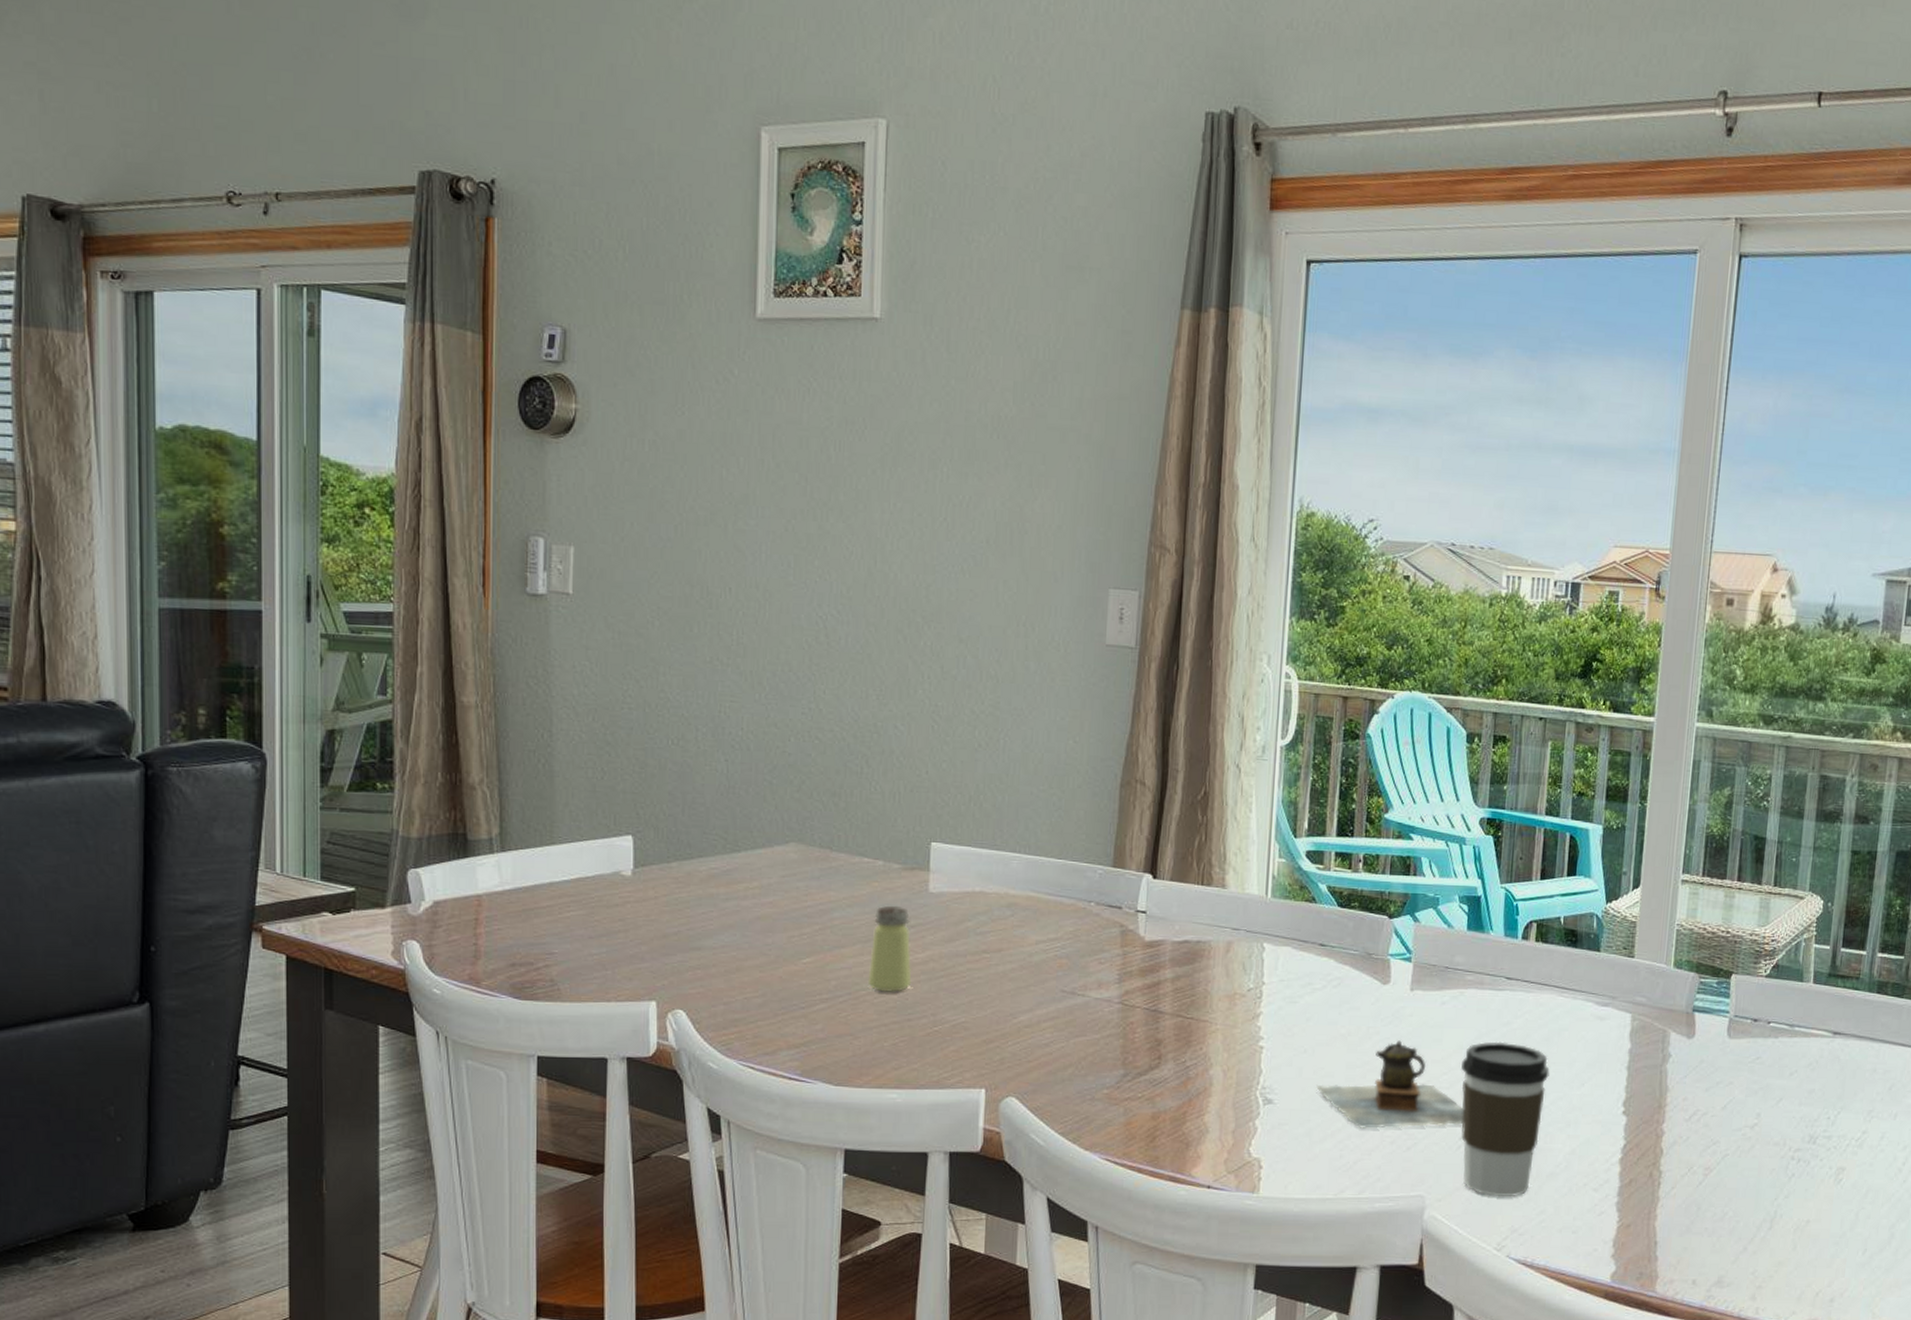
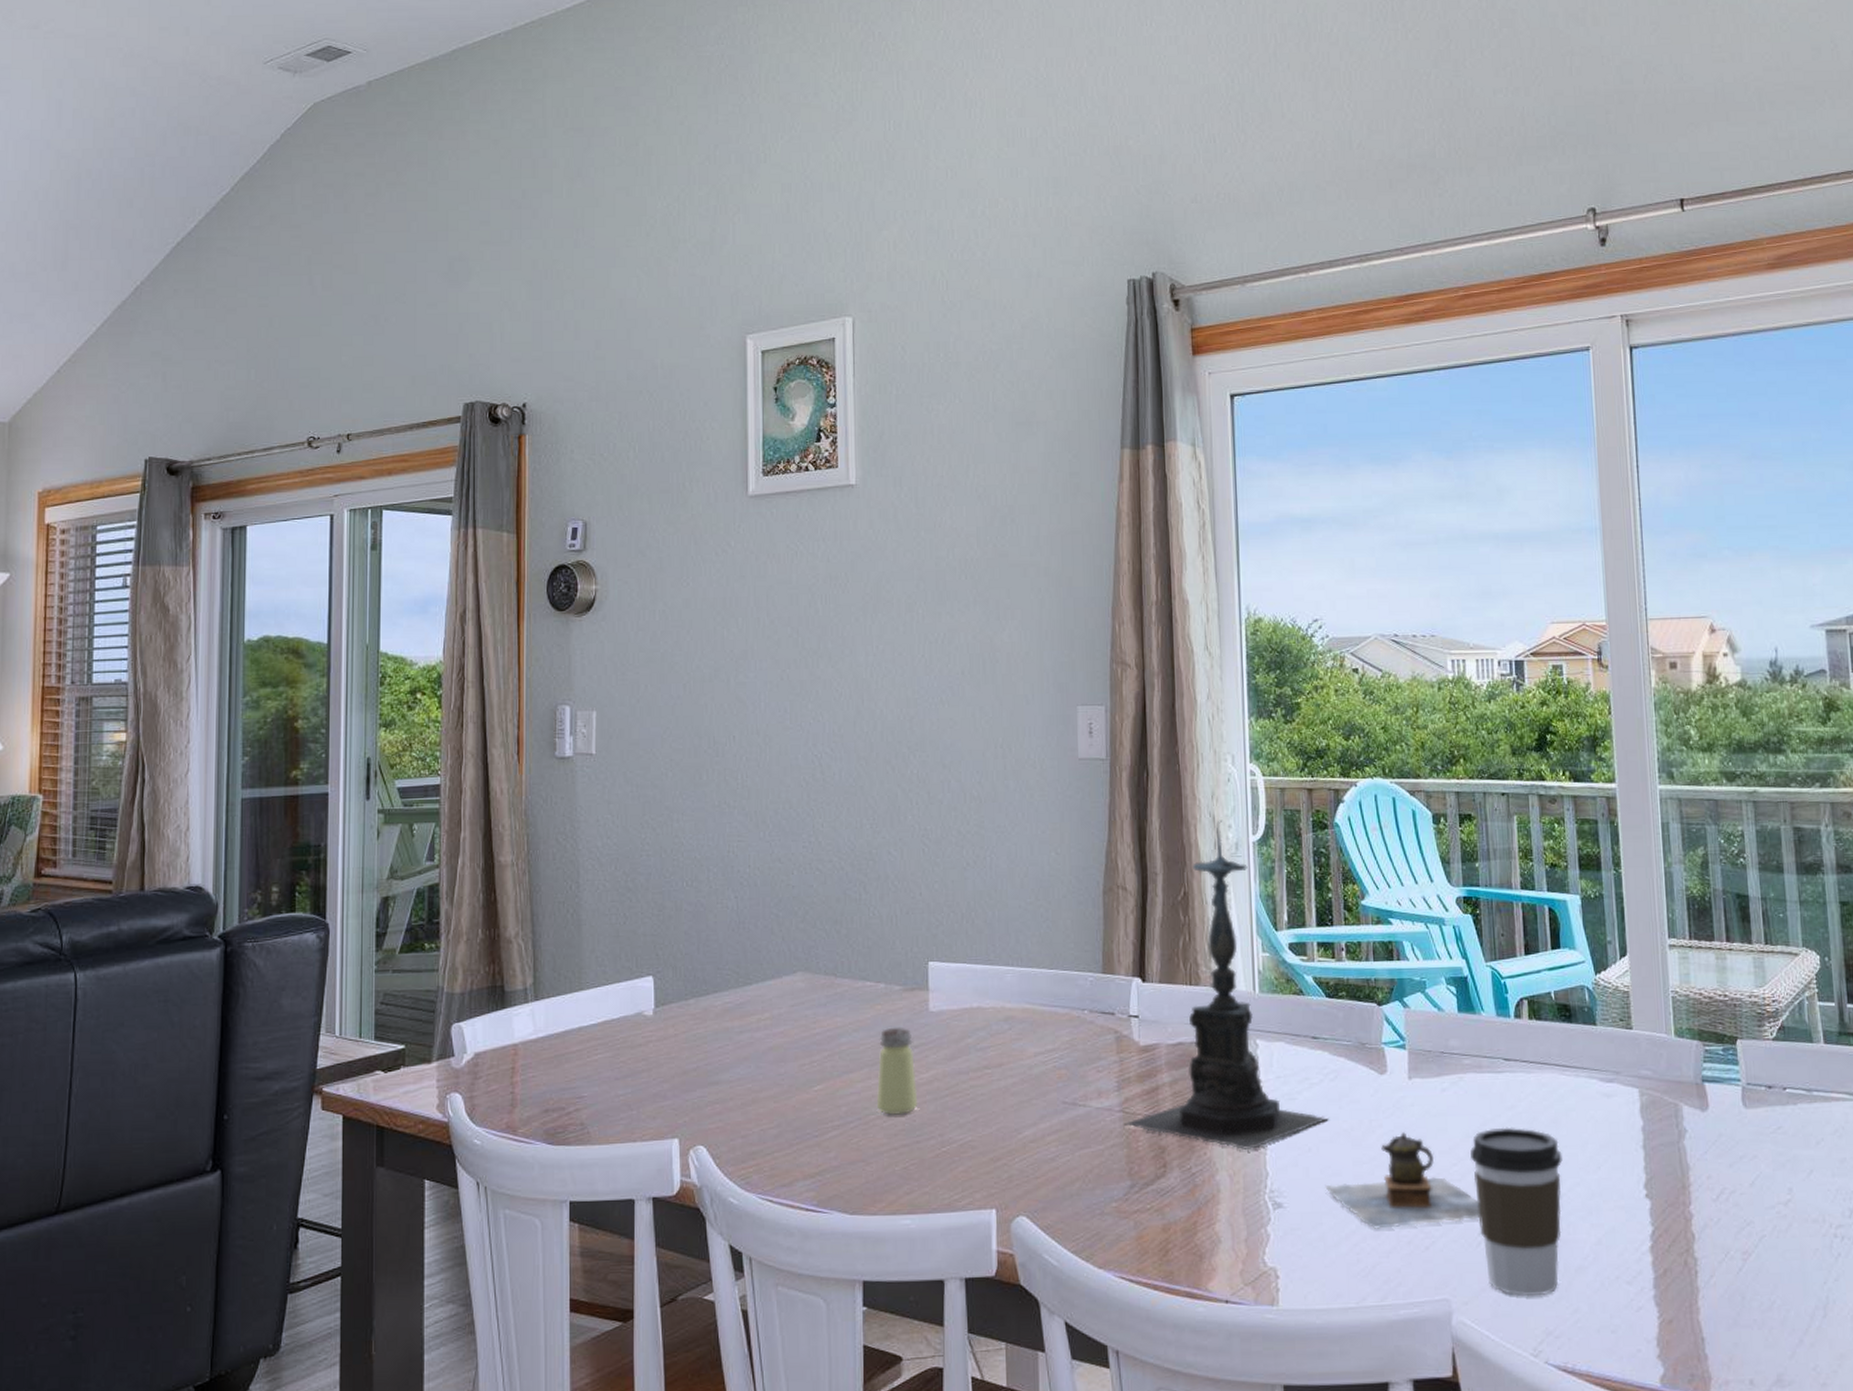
candle holder: none [1121,721,1327,1048] -> present [1123,820,1329,1151]

